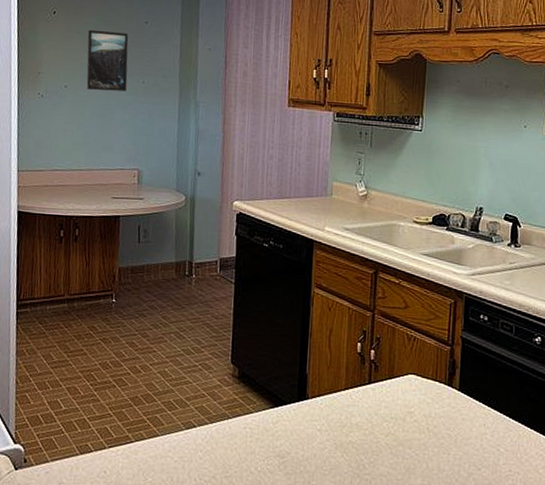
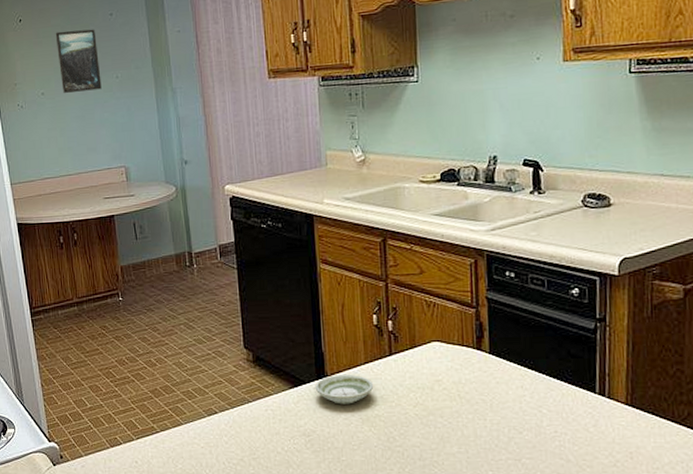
saucer: none [294,398,351,429] -> present [315,375,374,404]

